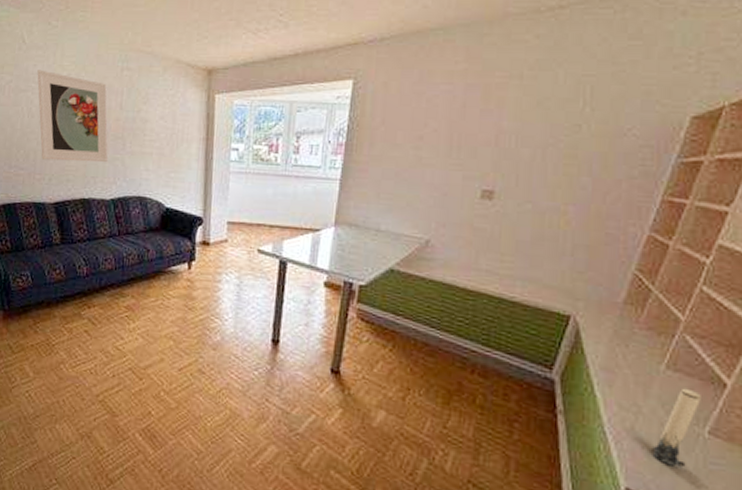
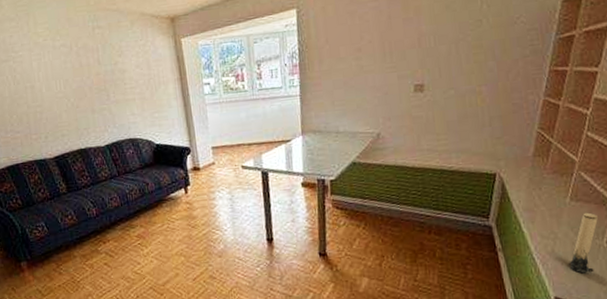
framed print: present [37,70,108,162] -> none [14,39,95,121]

